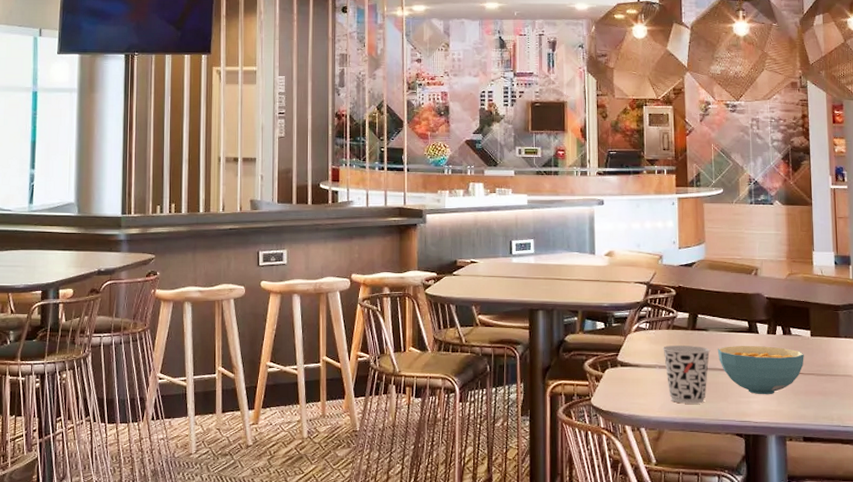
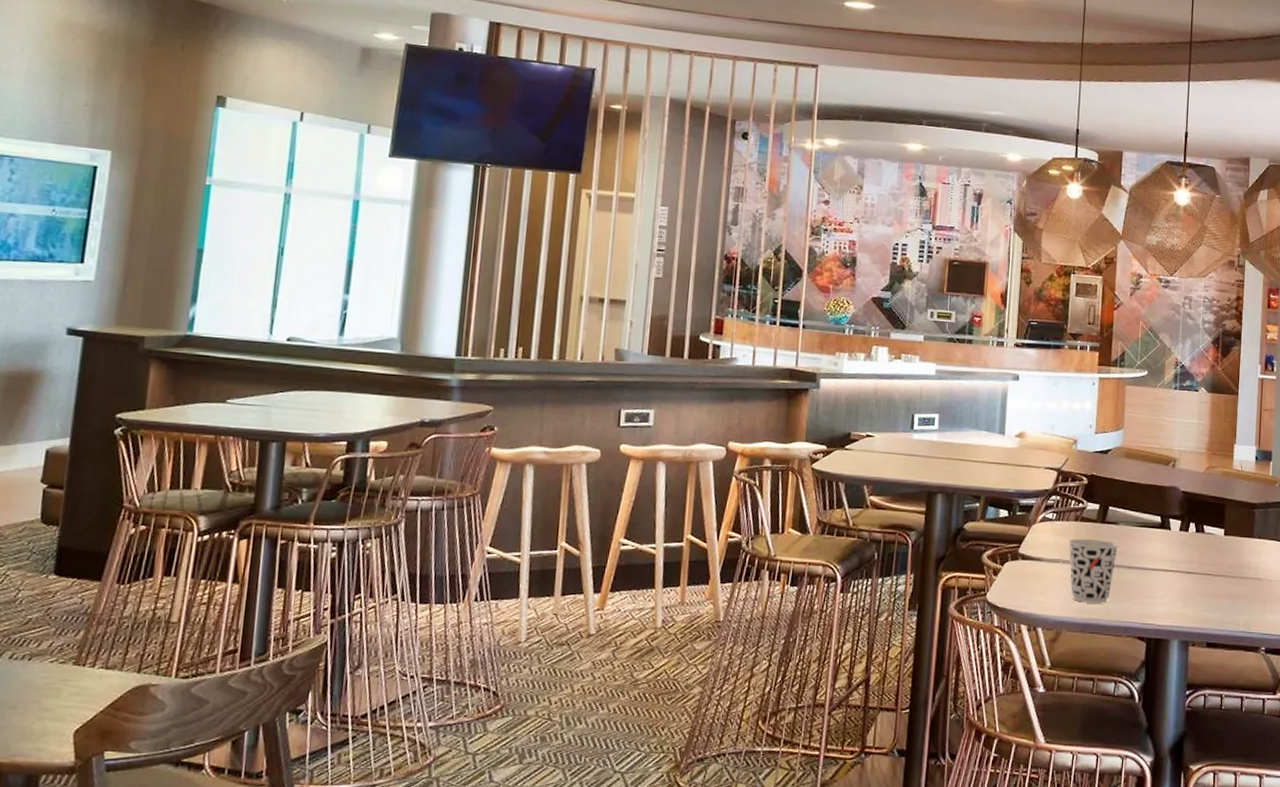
cereal bowl: present [717,346,804,395] -> none [1126,542,1216,597]

